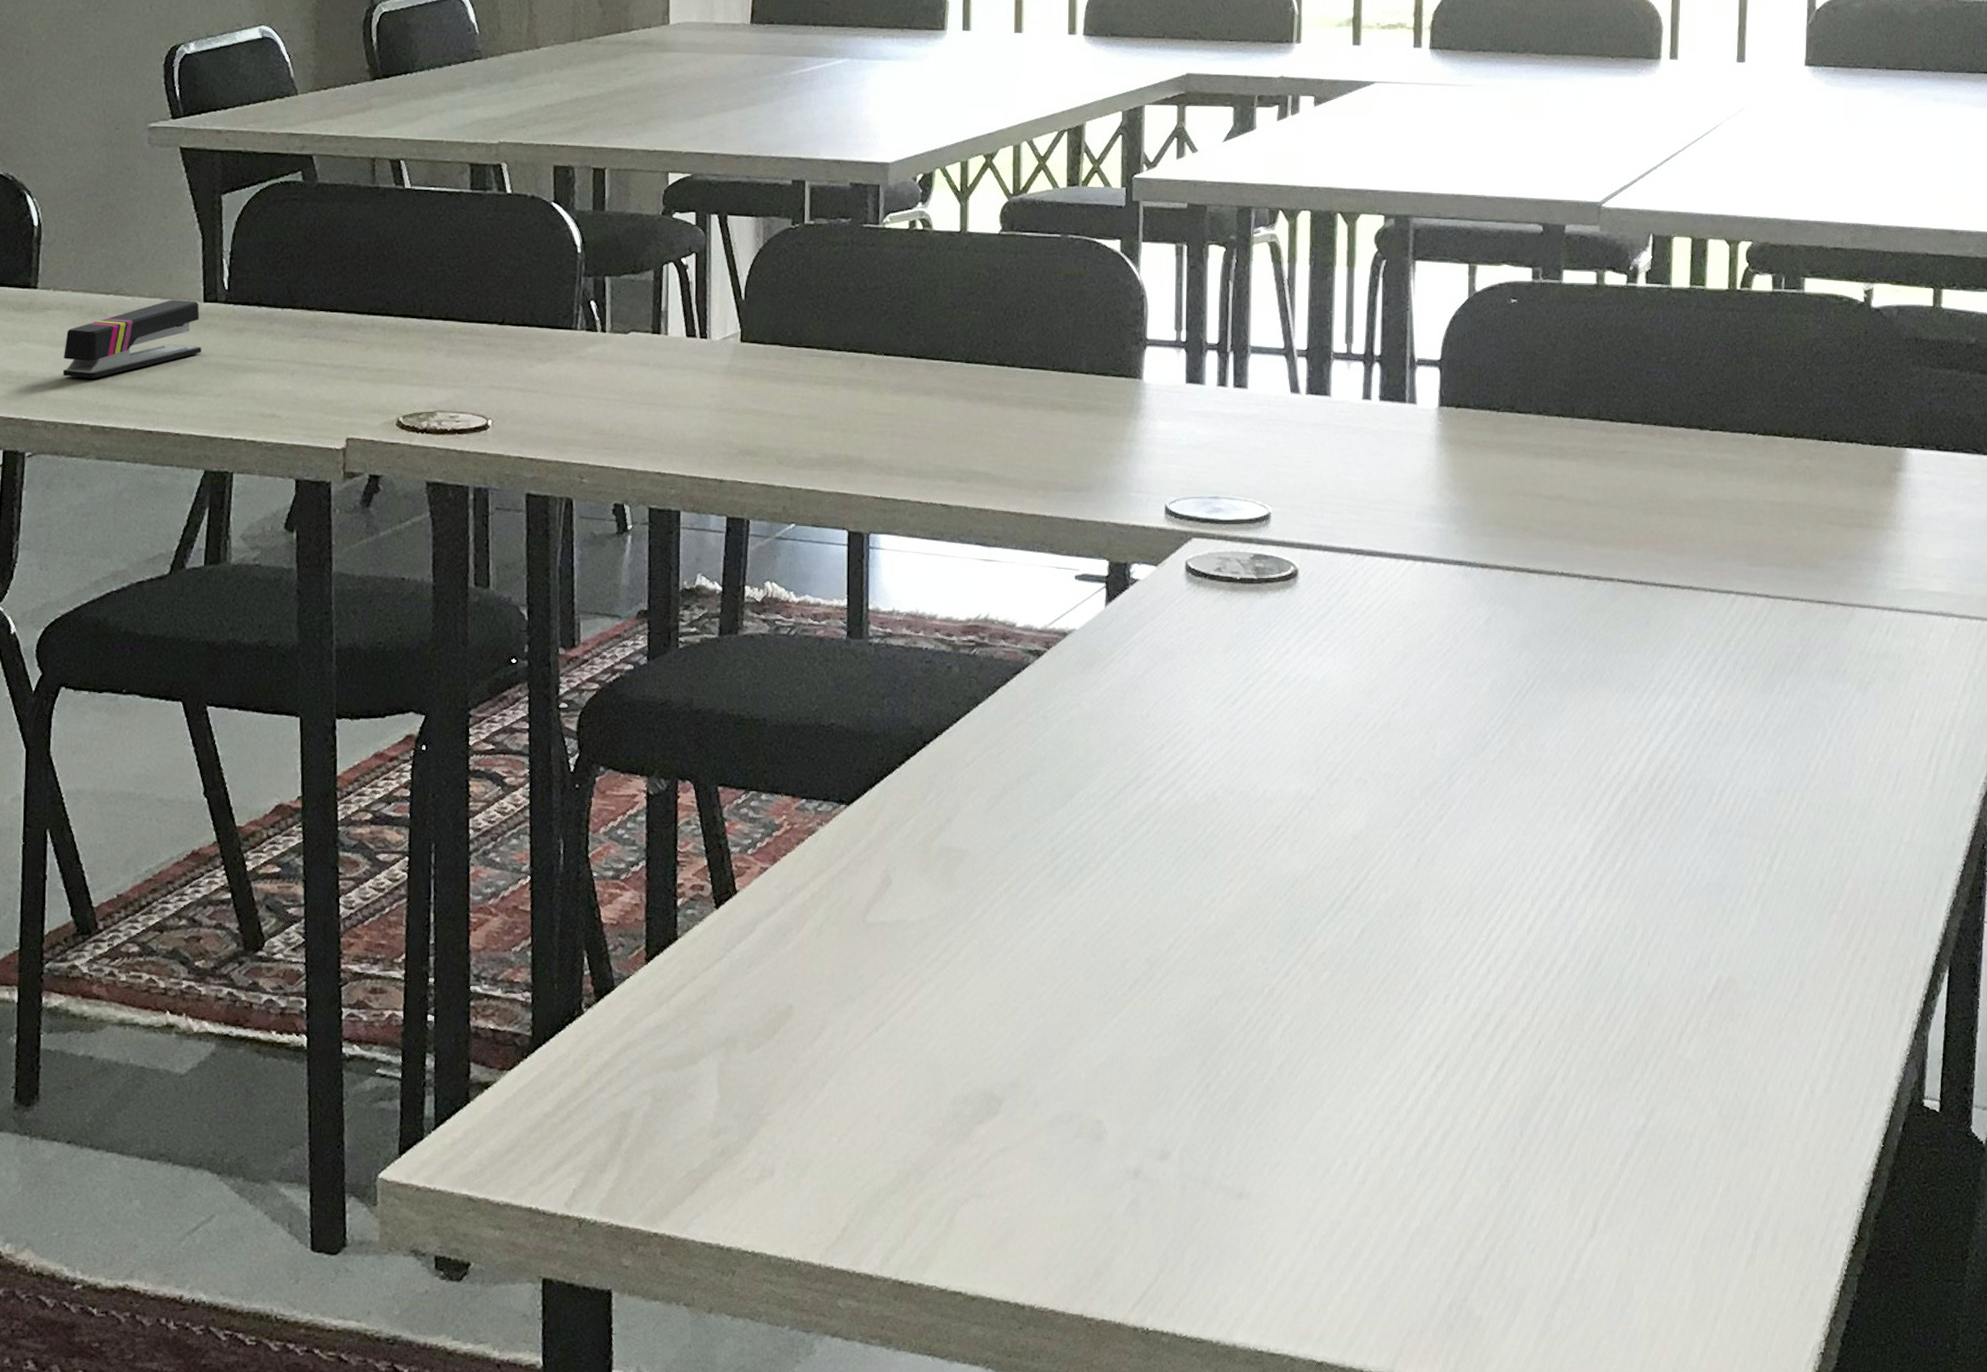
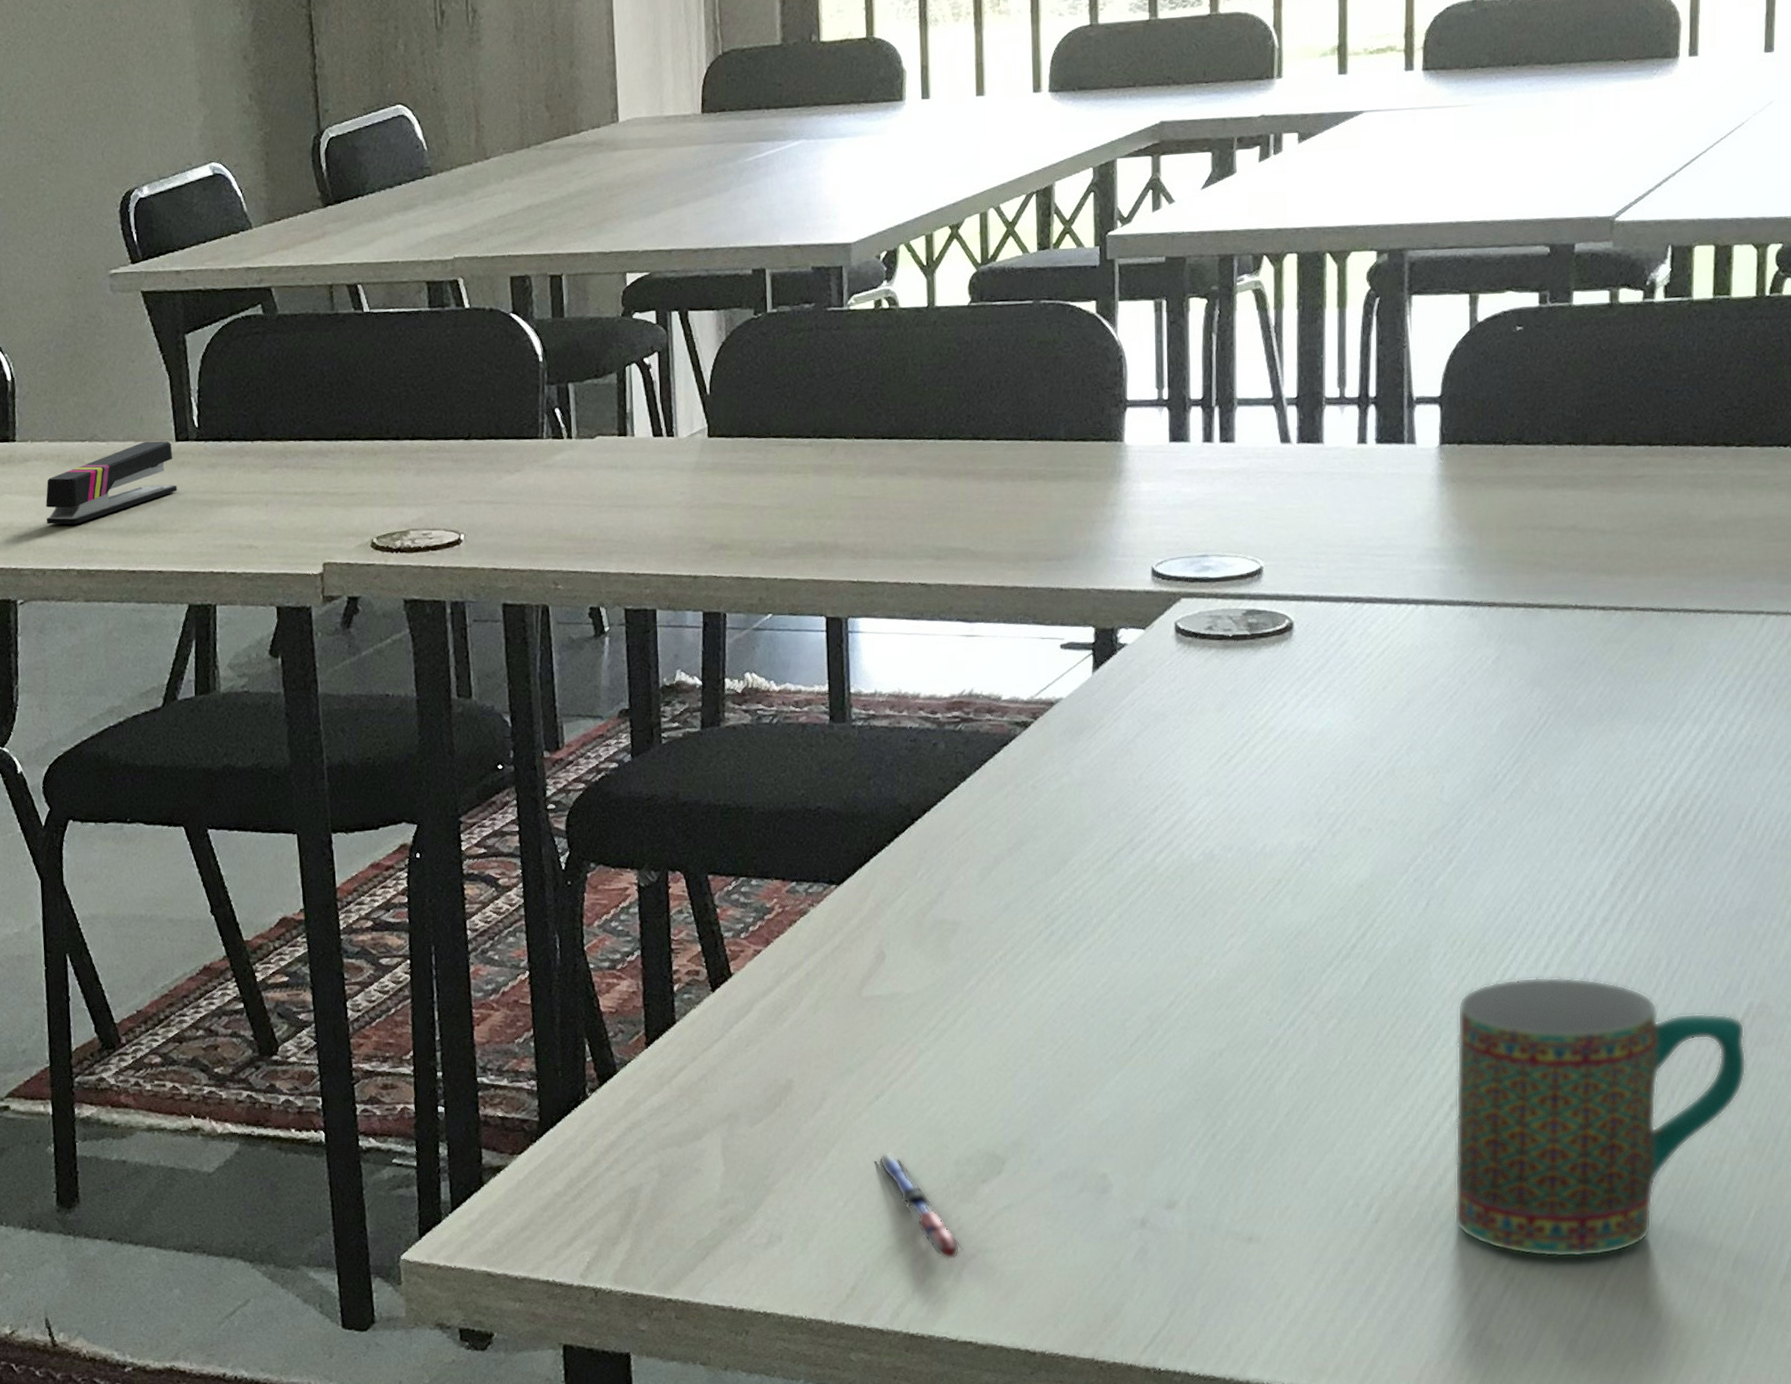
pen: none [871,1087,958,1205] -> present [874,1152,965,1261]
mug: none [1438,939,1715,1228] -> present [1454,977,1746,1258]

